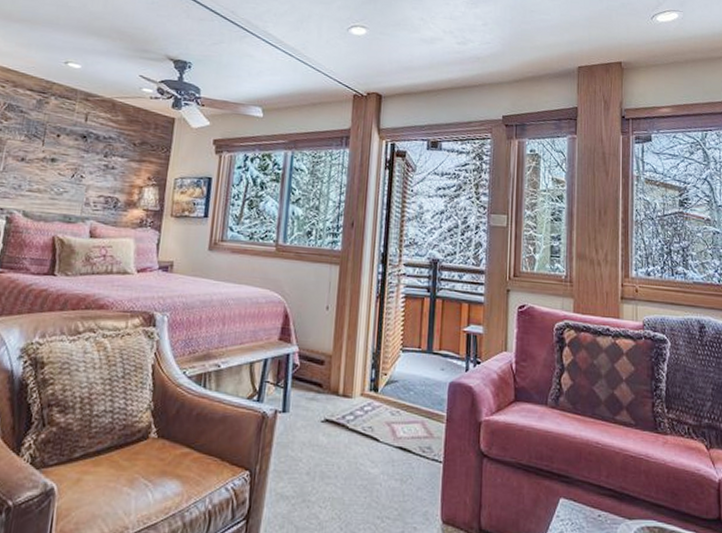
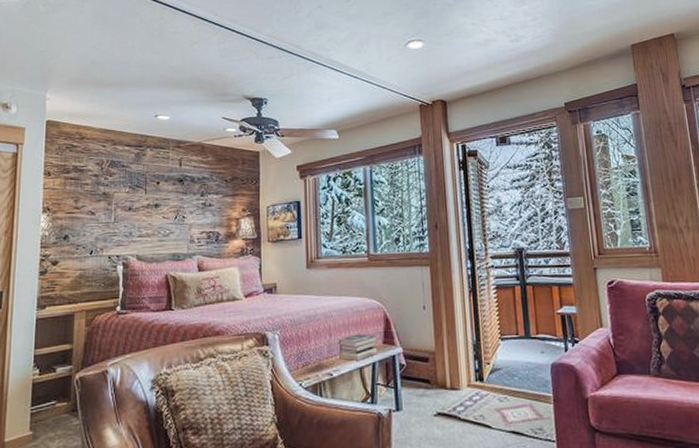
books: none [230,326,273,355] -> present [339,334,377,361]

